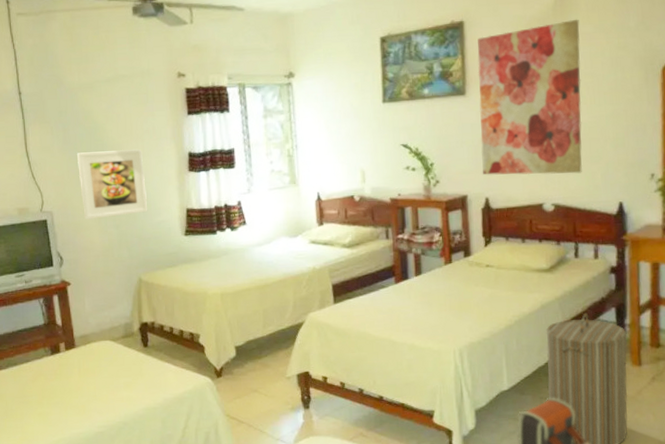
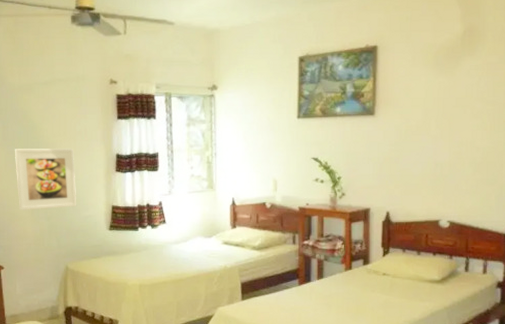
wall art: present [477,19,582,175] -> none [385,49,486,194]

